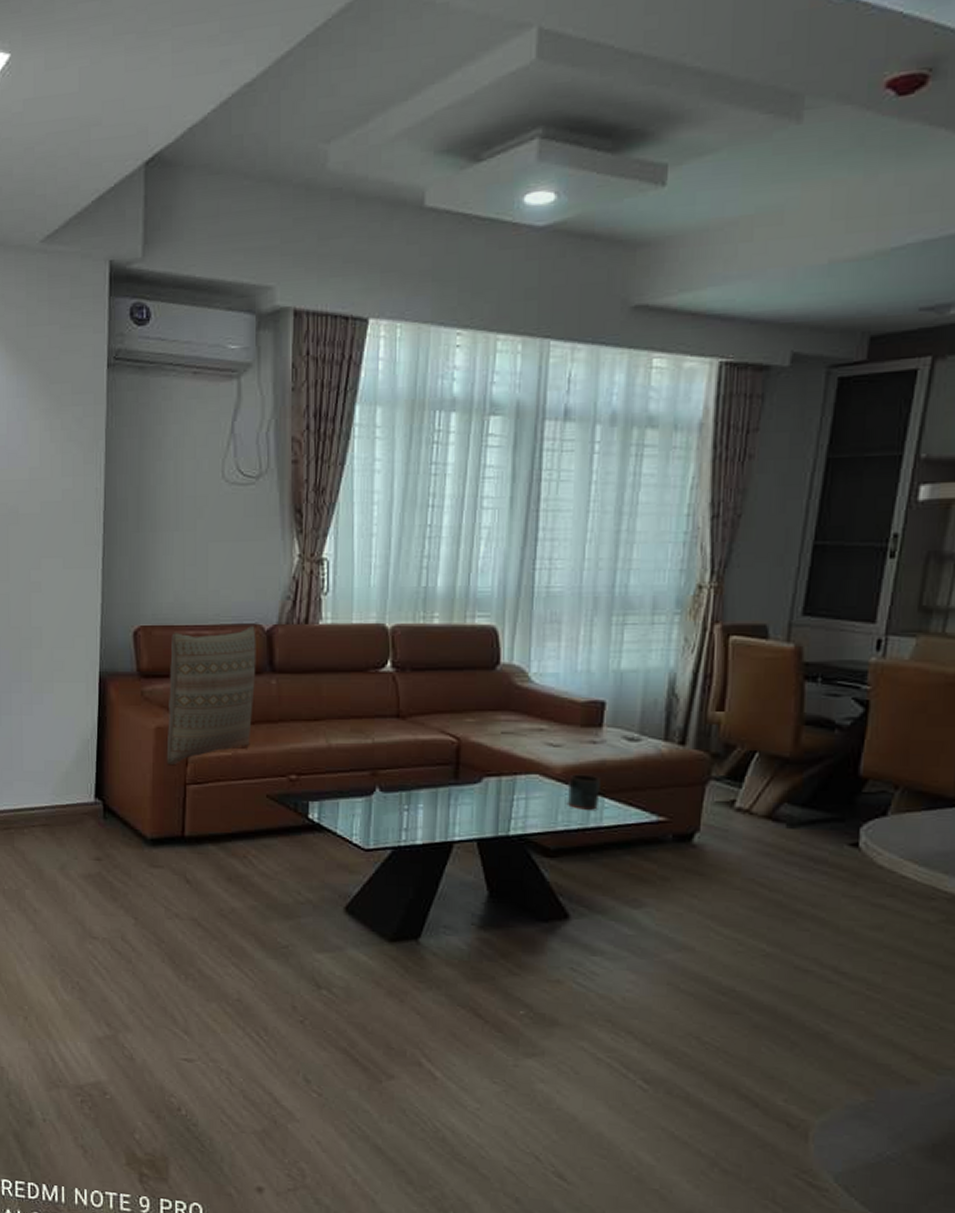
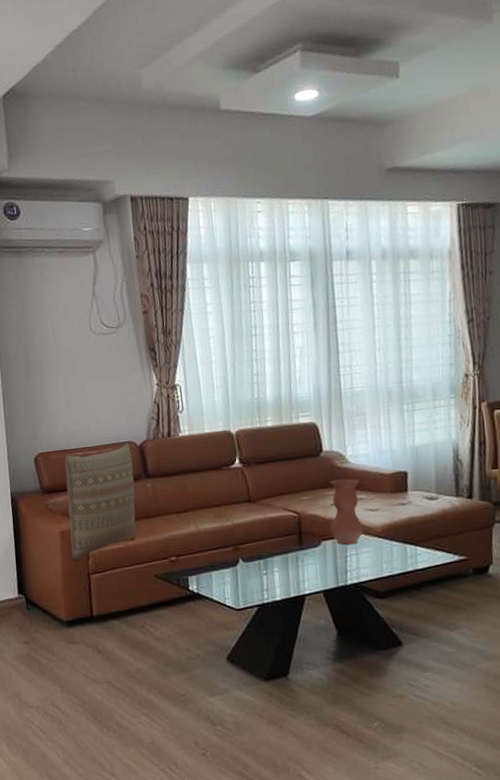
vase: none [495,702,543,786] -> present [329,478,364,545]
mug: present [568,774,601,810] -> none [387,529,413,558]

